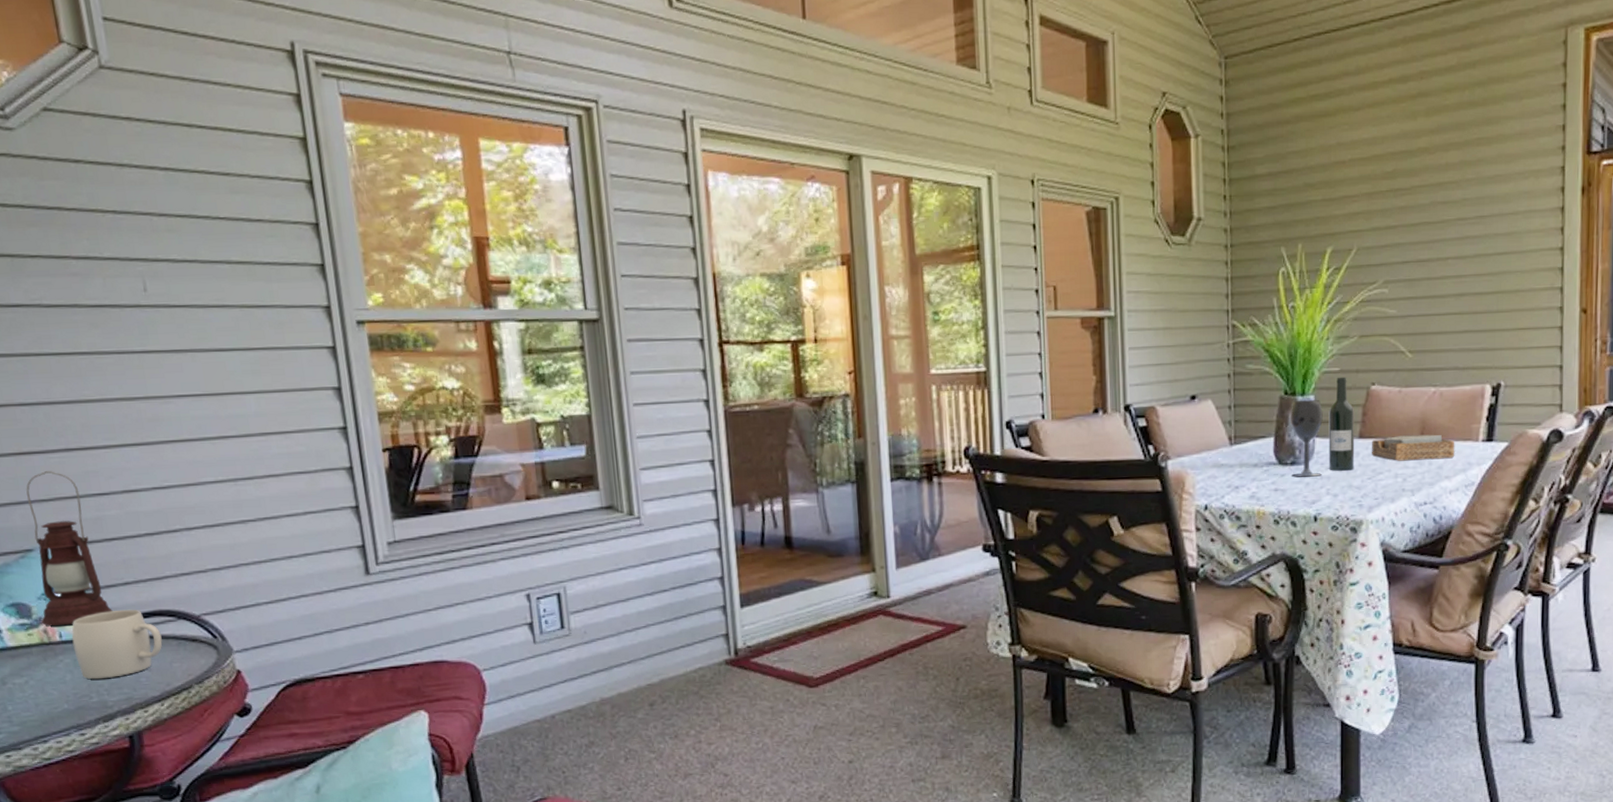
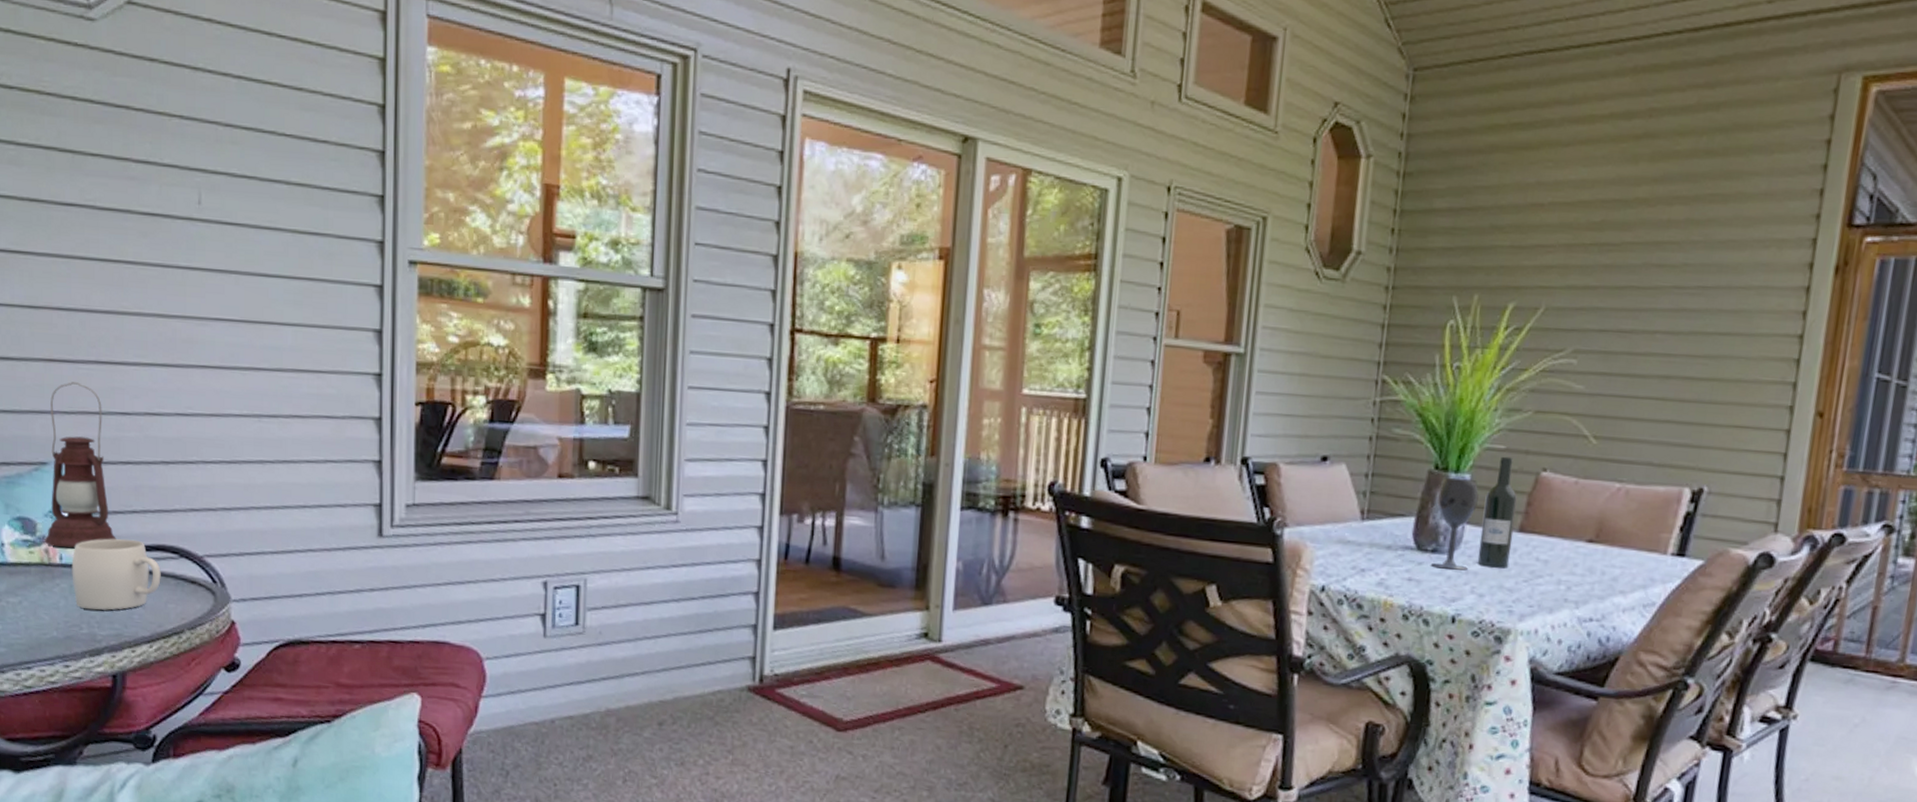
napkin holder: present [1372,434,1455,462] -> none [1532,535,1638,571]

